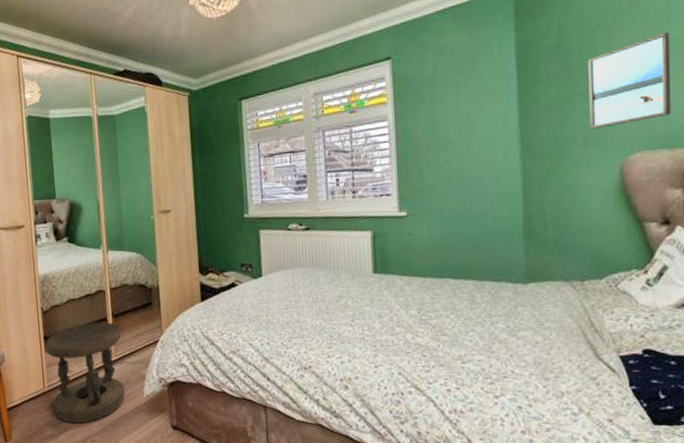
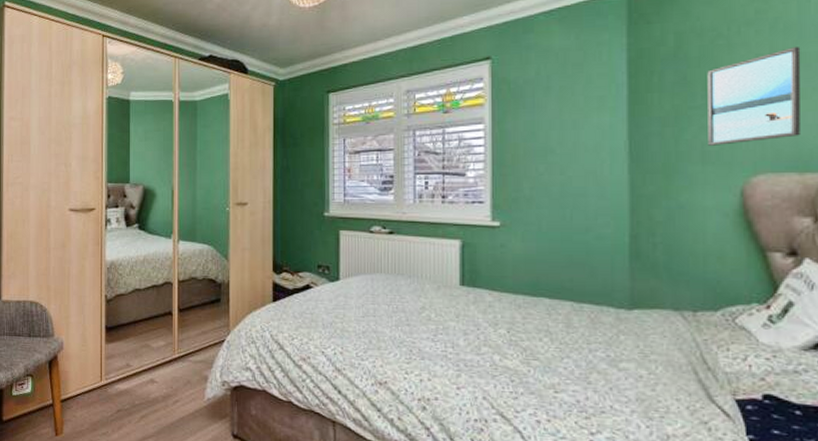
stool: present [45,322,125,424] -> none [106,315,186,423]

